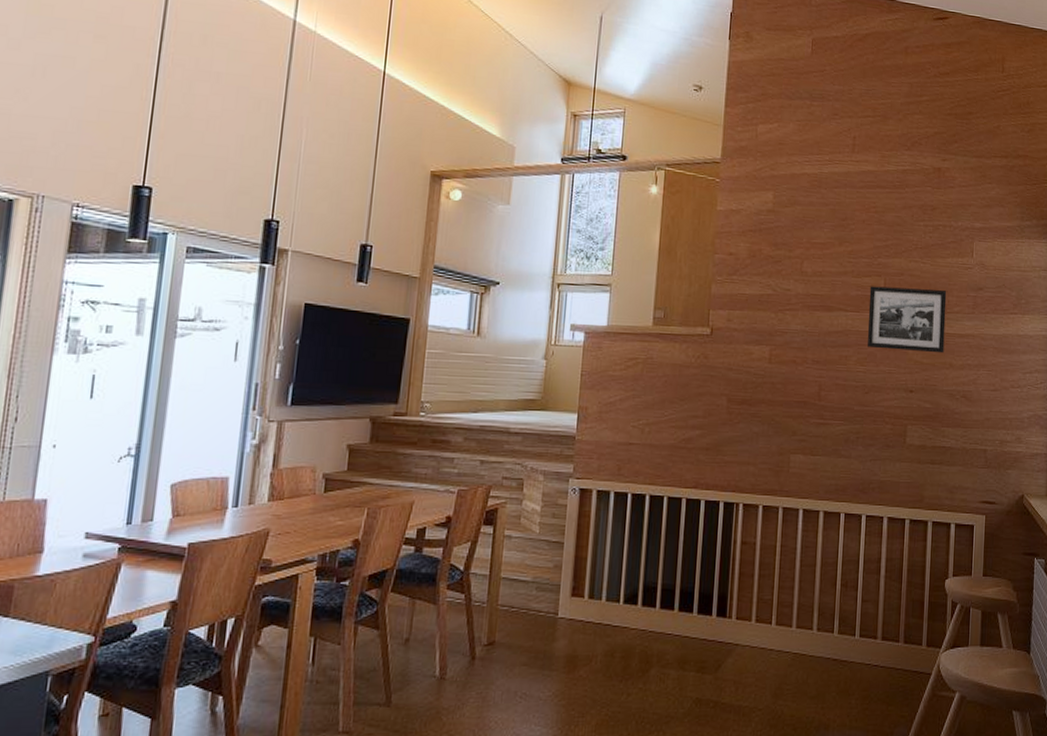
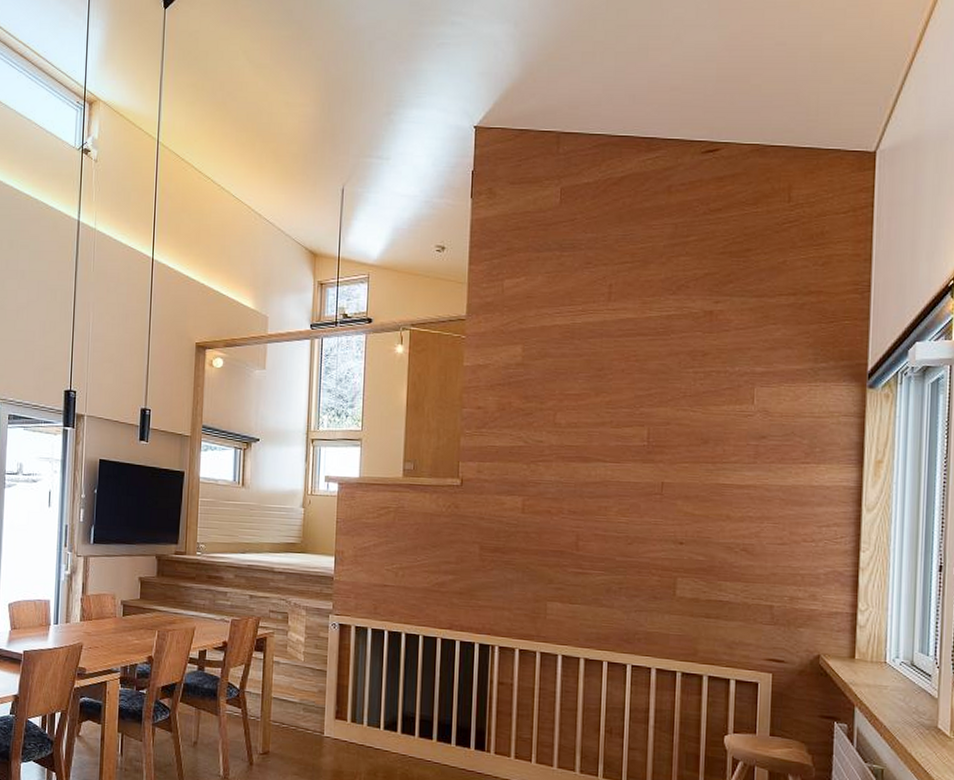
picture frame: present [867,286,947,354] -> none [629,436,722,505]

